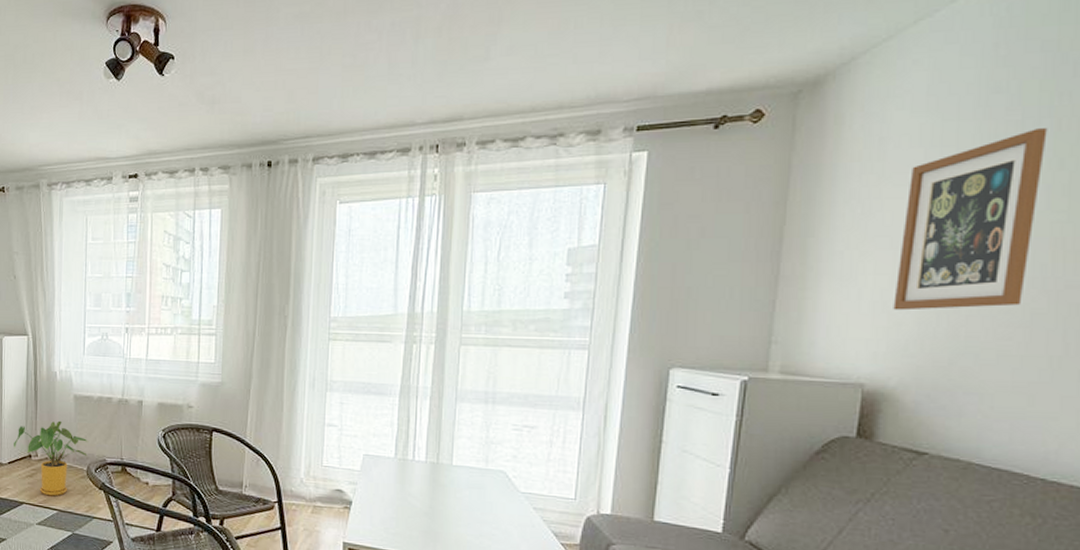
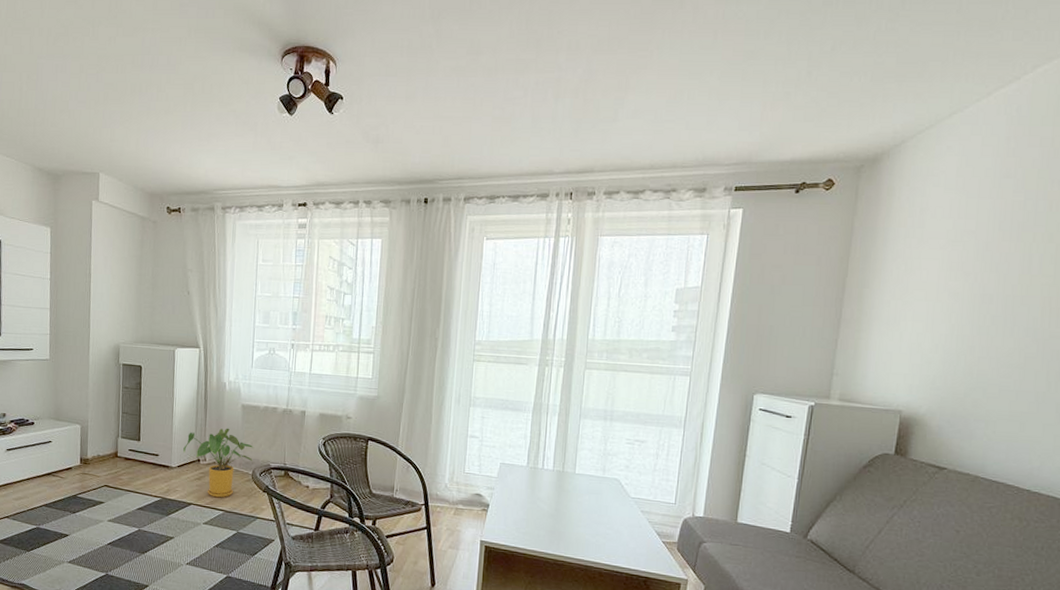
wall art: present [893,128,1048,311] -> none [925,208,1042,352]

